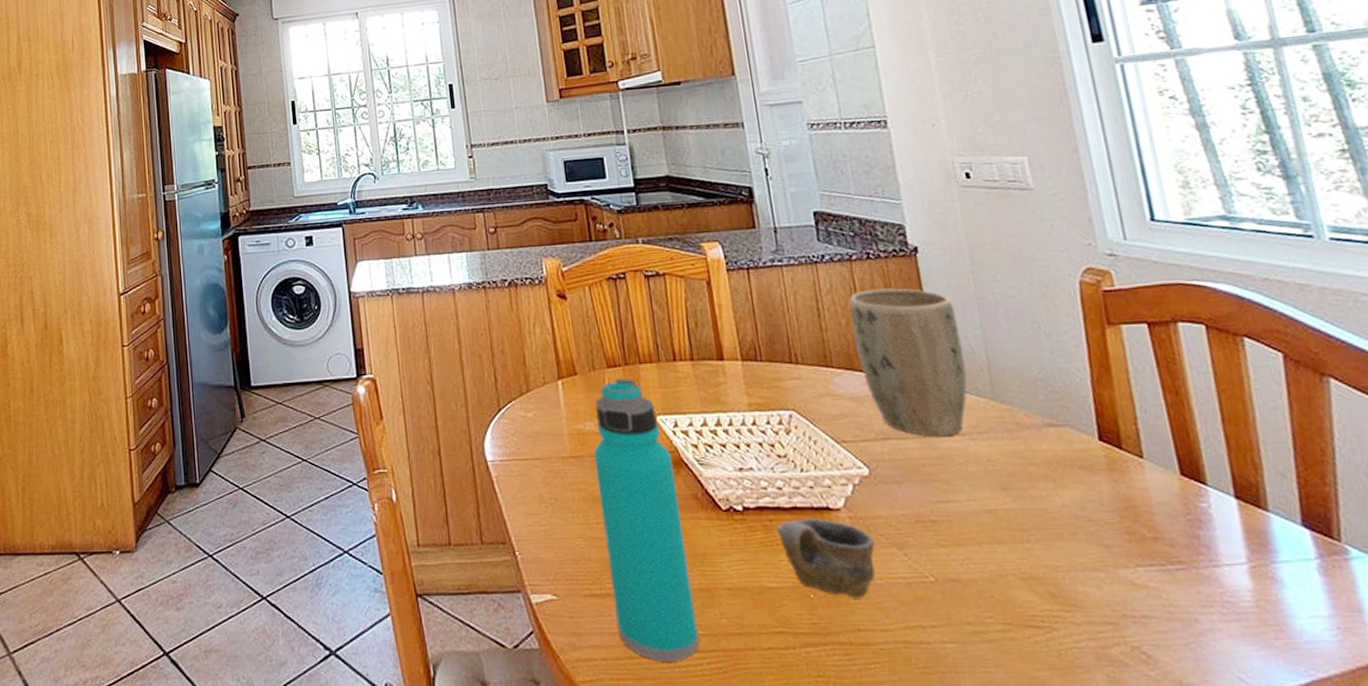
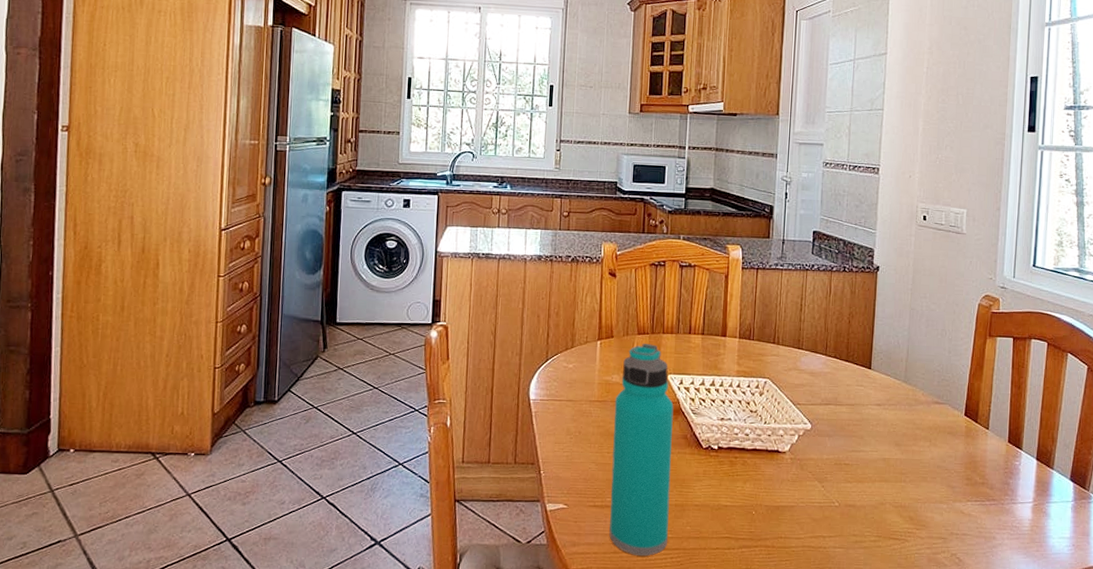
cup: present [775,518,876,599] -> none [738,457,804,516]
plant pot: present [848,288,967,437] -> none [821,294,894,405]

